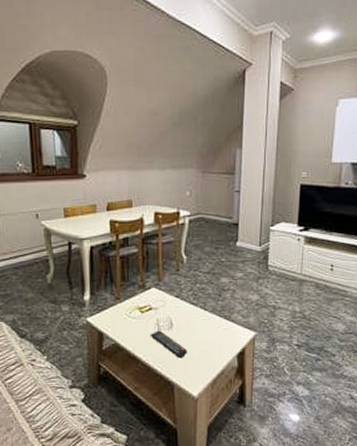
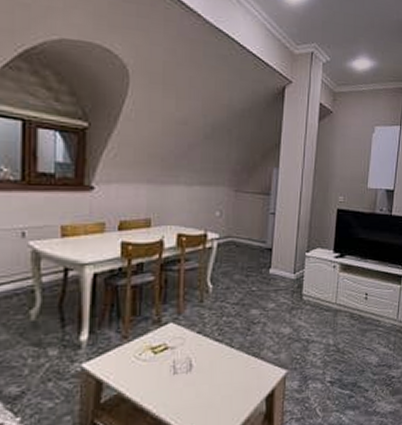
remote control: present [150,330,187,359] -> none [163,374,208,407]

